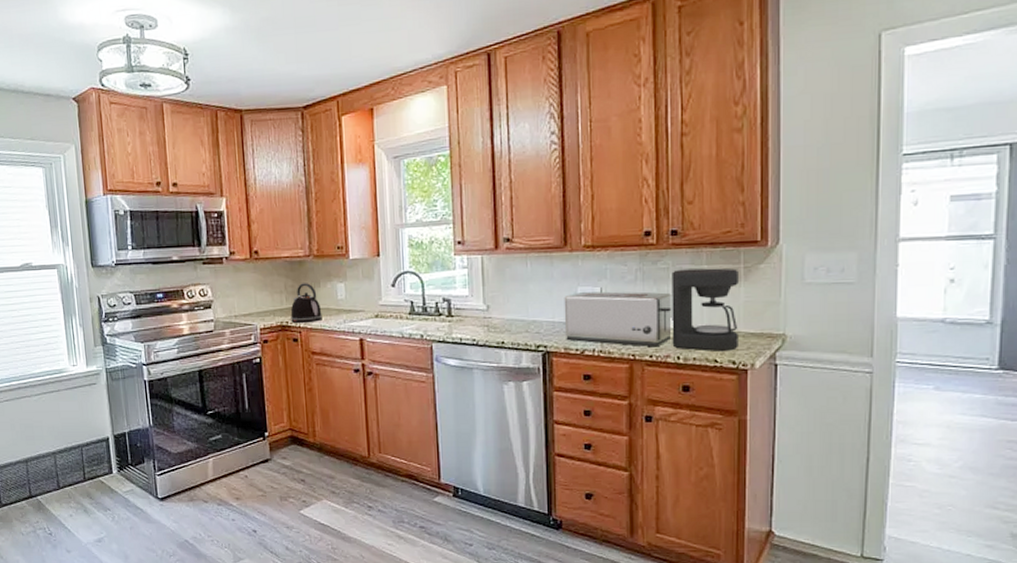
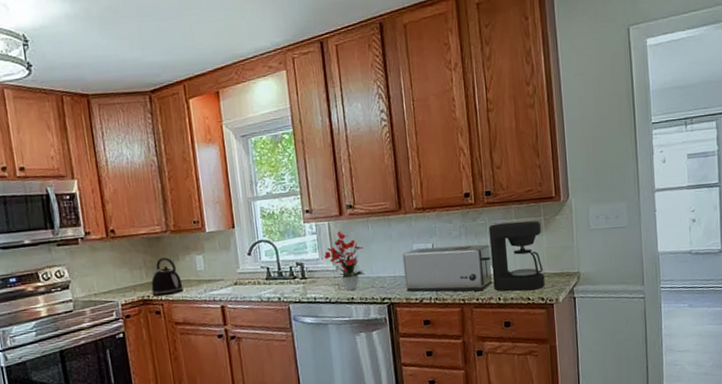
potted flower: none [474,266,520,334] -> present [324,231,365,291]

